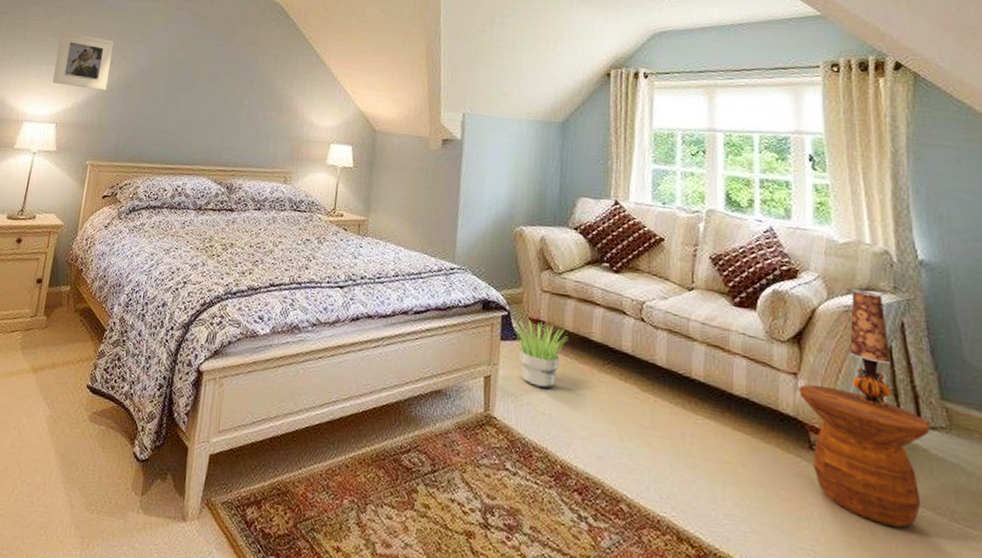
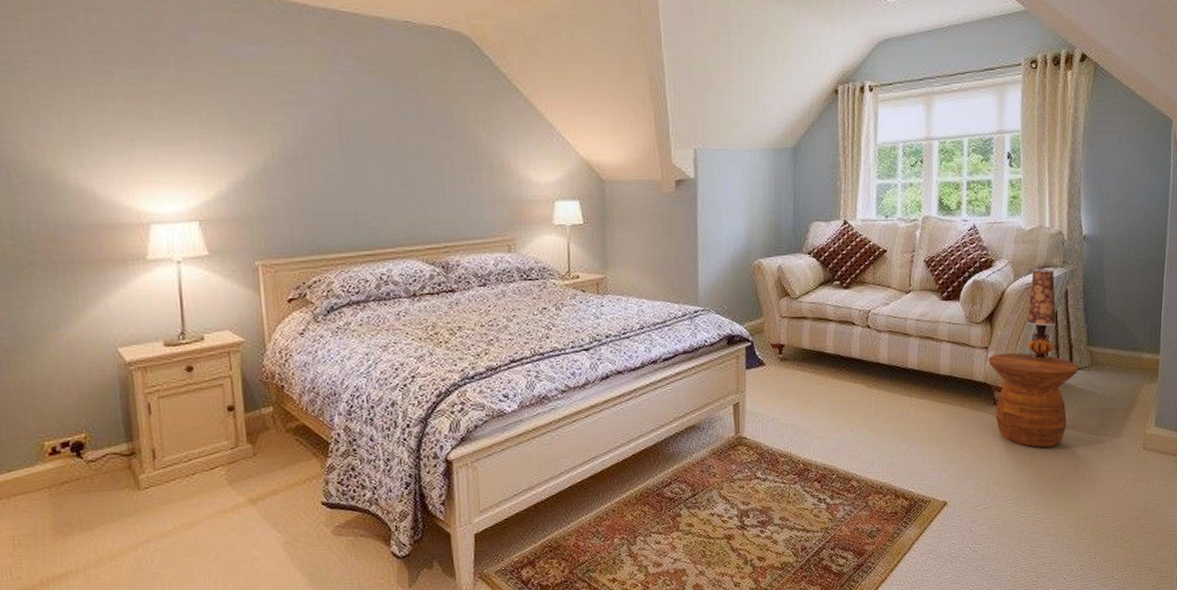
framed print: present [52,31,114,91] -> none [171,97,260,171]
potted plant: present [513,319,568,388] -> none [757,345,806,403]

